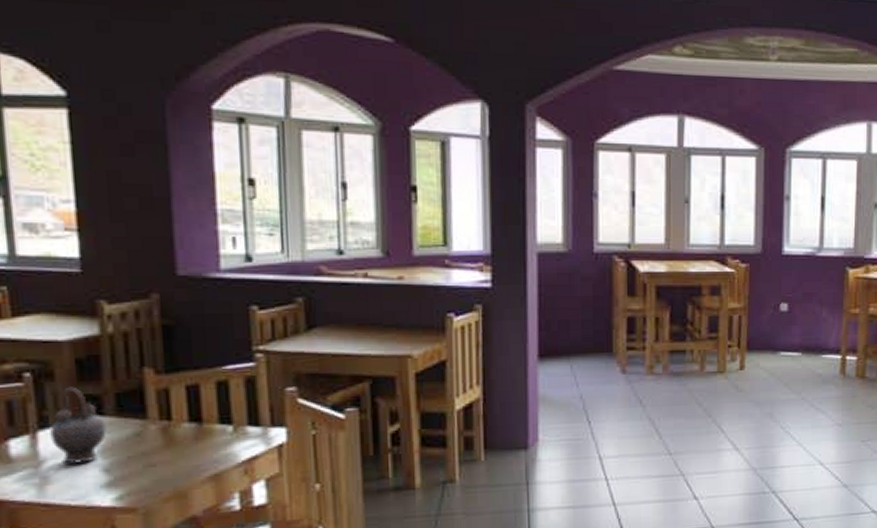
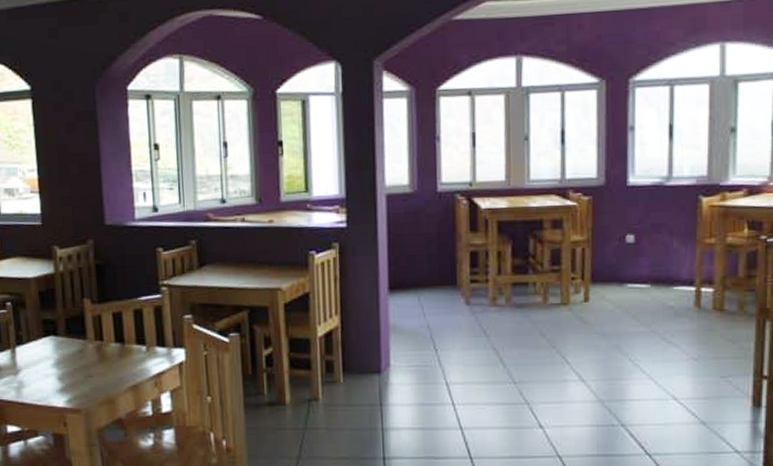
teapot: present [50,386,107,464] -> none [23,313,60,373]

